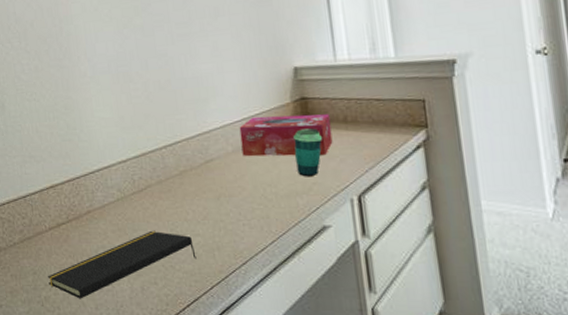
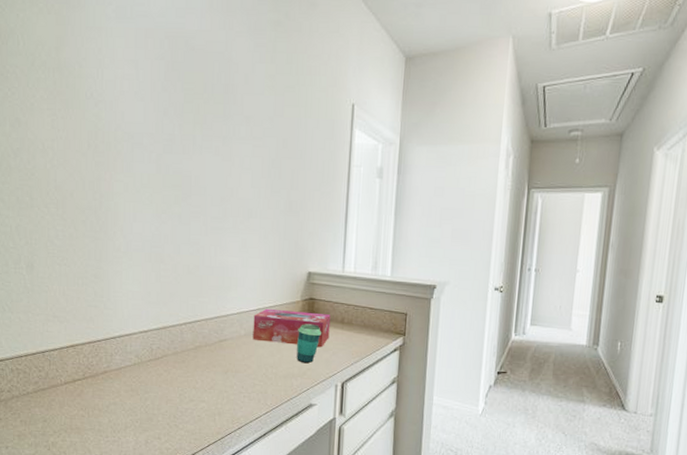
notepad: present [48,231,197,299] -> none [58,394,199,447]

